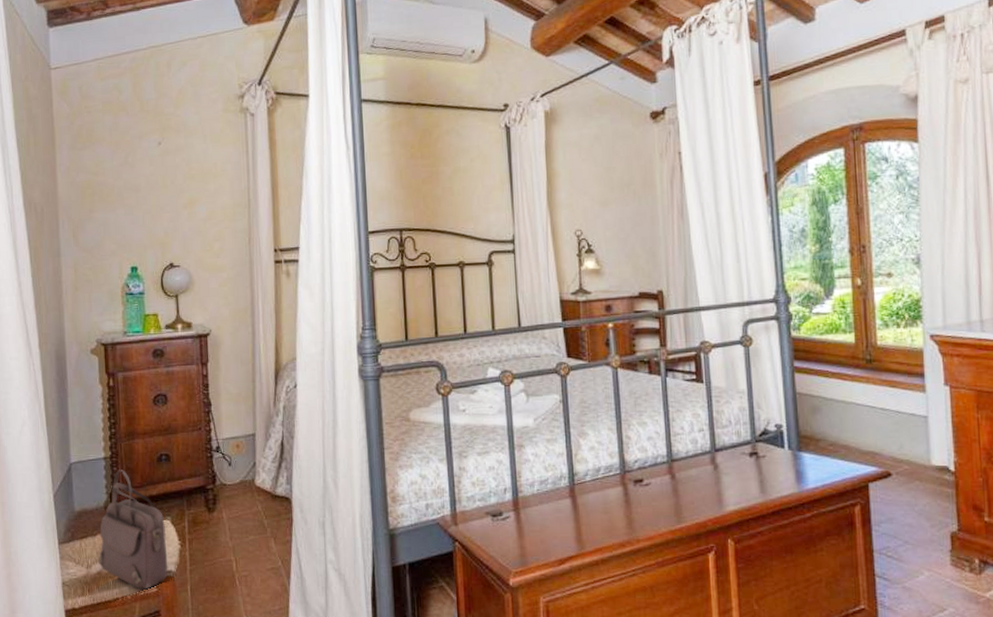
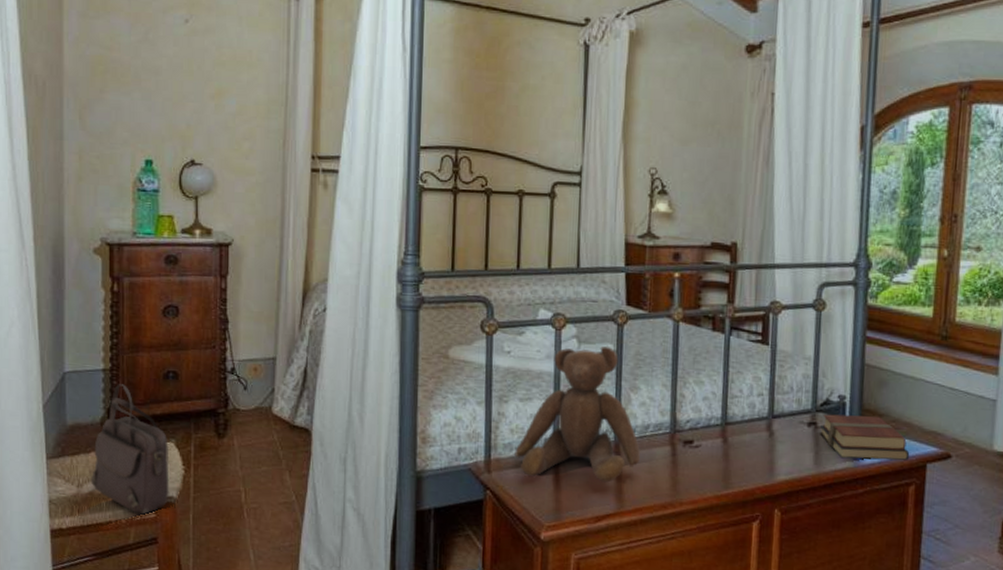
teddy bear: none [478,398,596,526] -> present [514,347,641,483]
books: none [760,441,851,485] -> present [819,414,910,461]

